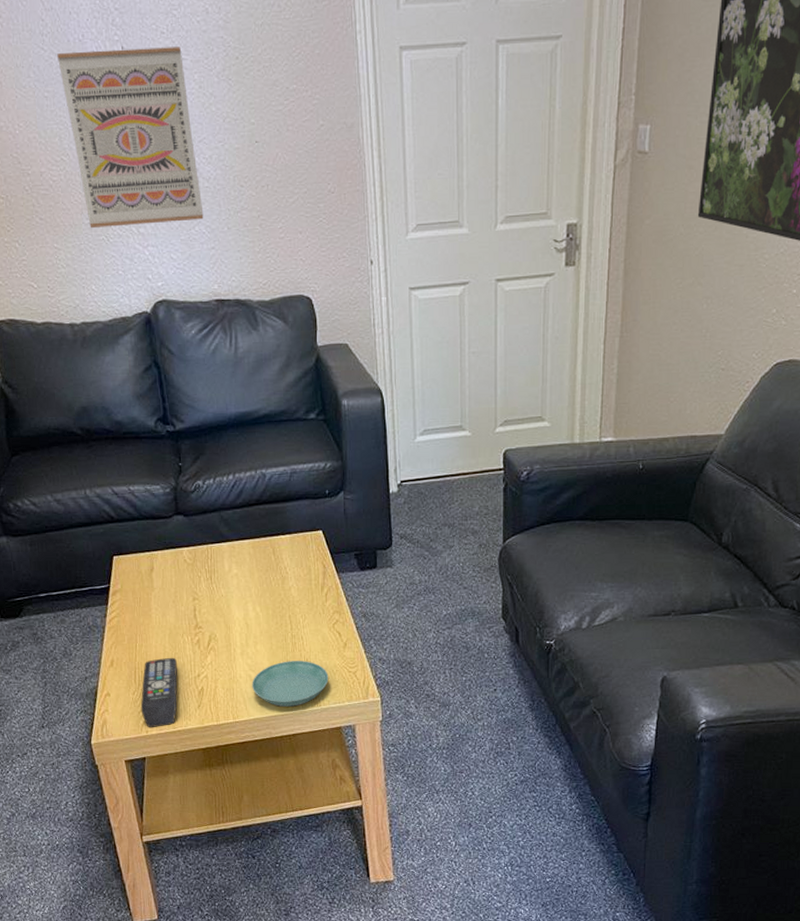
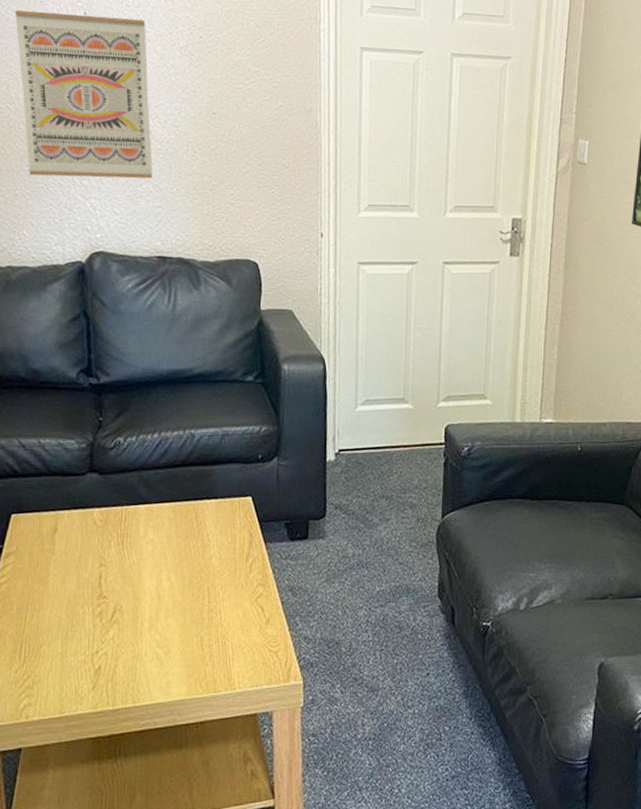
remote control: present [140,657,178,728] -> none [22,630,73,713]
saucer: present [252,661,329,707] -> none [158,637,247,690]

